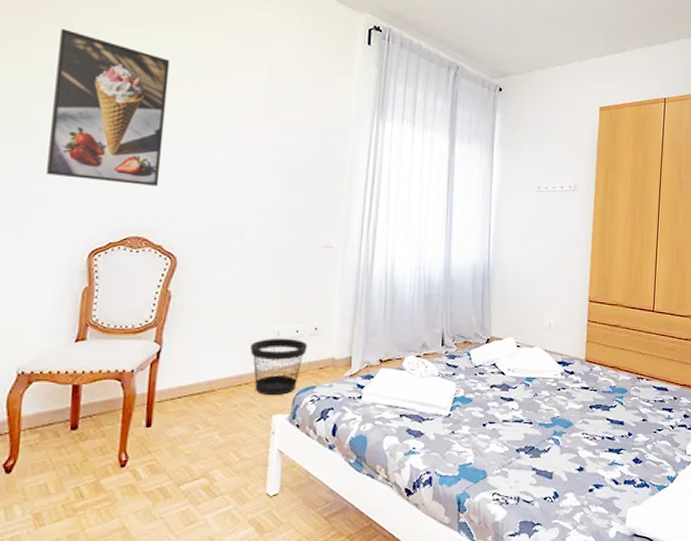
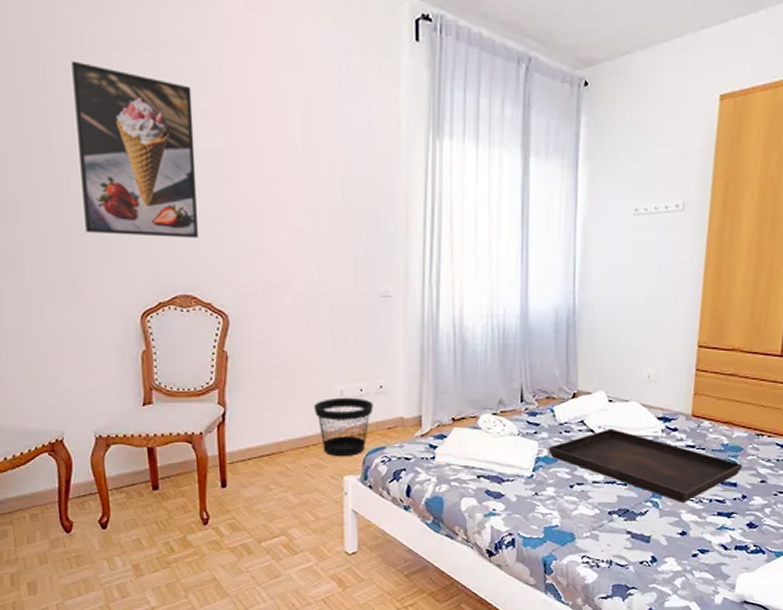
serving tray: none [465,371,628,440] -> present [549,428,743,502]

